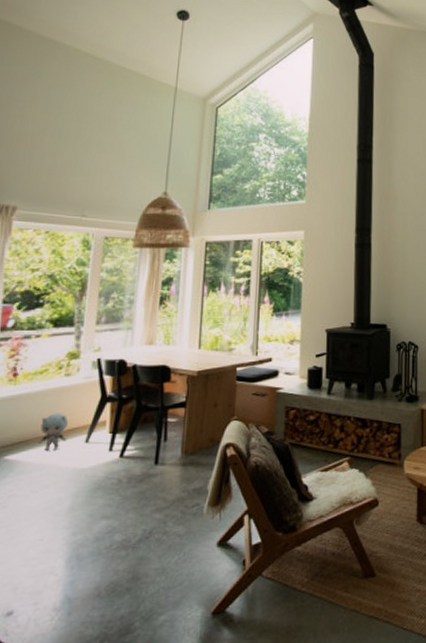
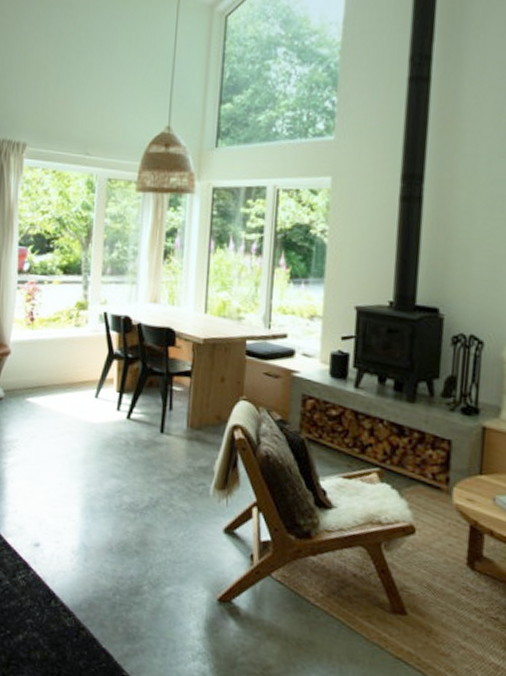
plush toy: present [38,413,69,450] -> none [53,363,80,400]

